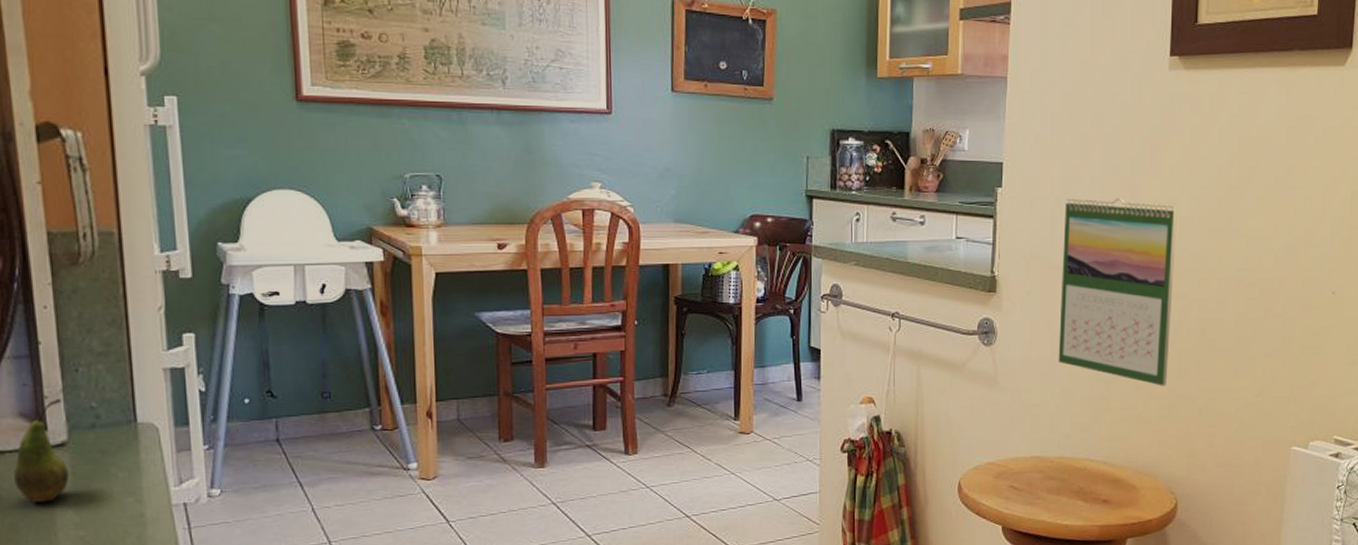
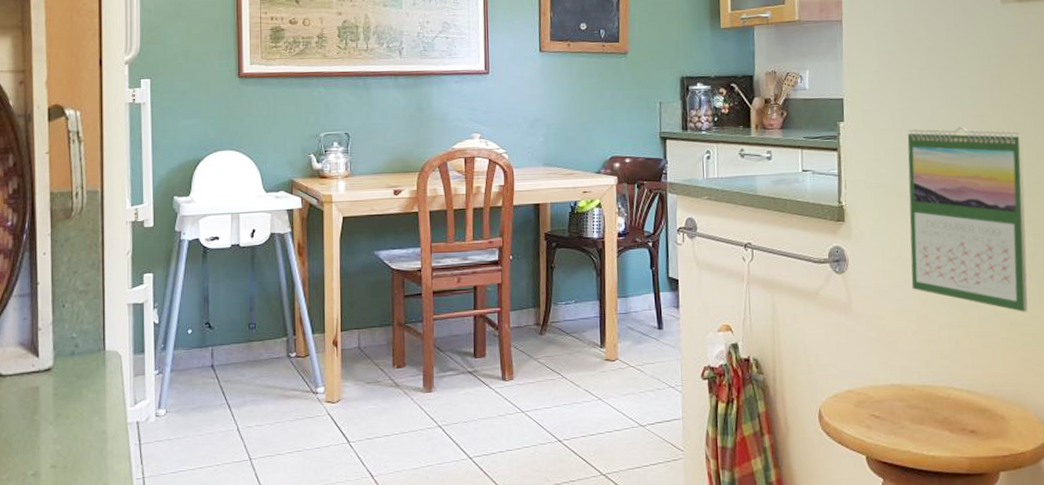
fruit: present [14,398,69,502] -> none [12,330,51,419]

